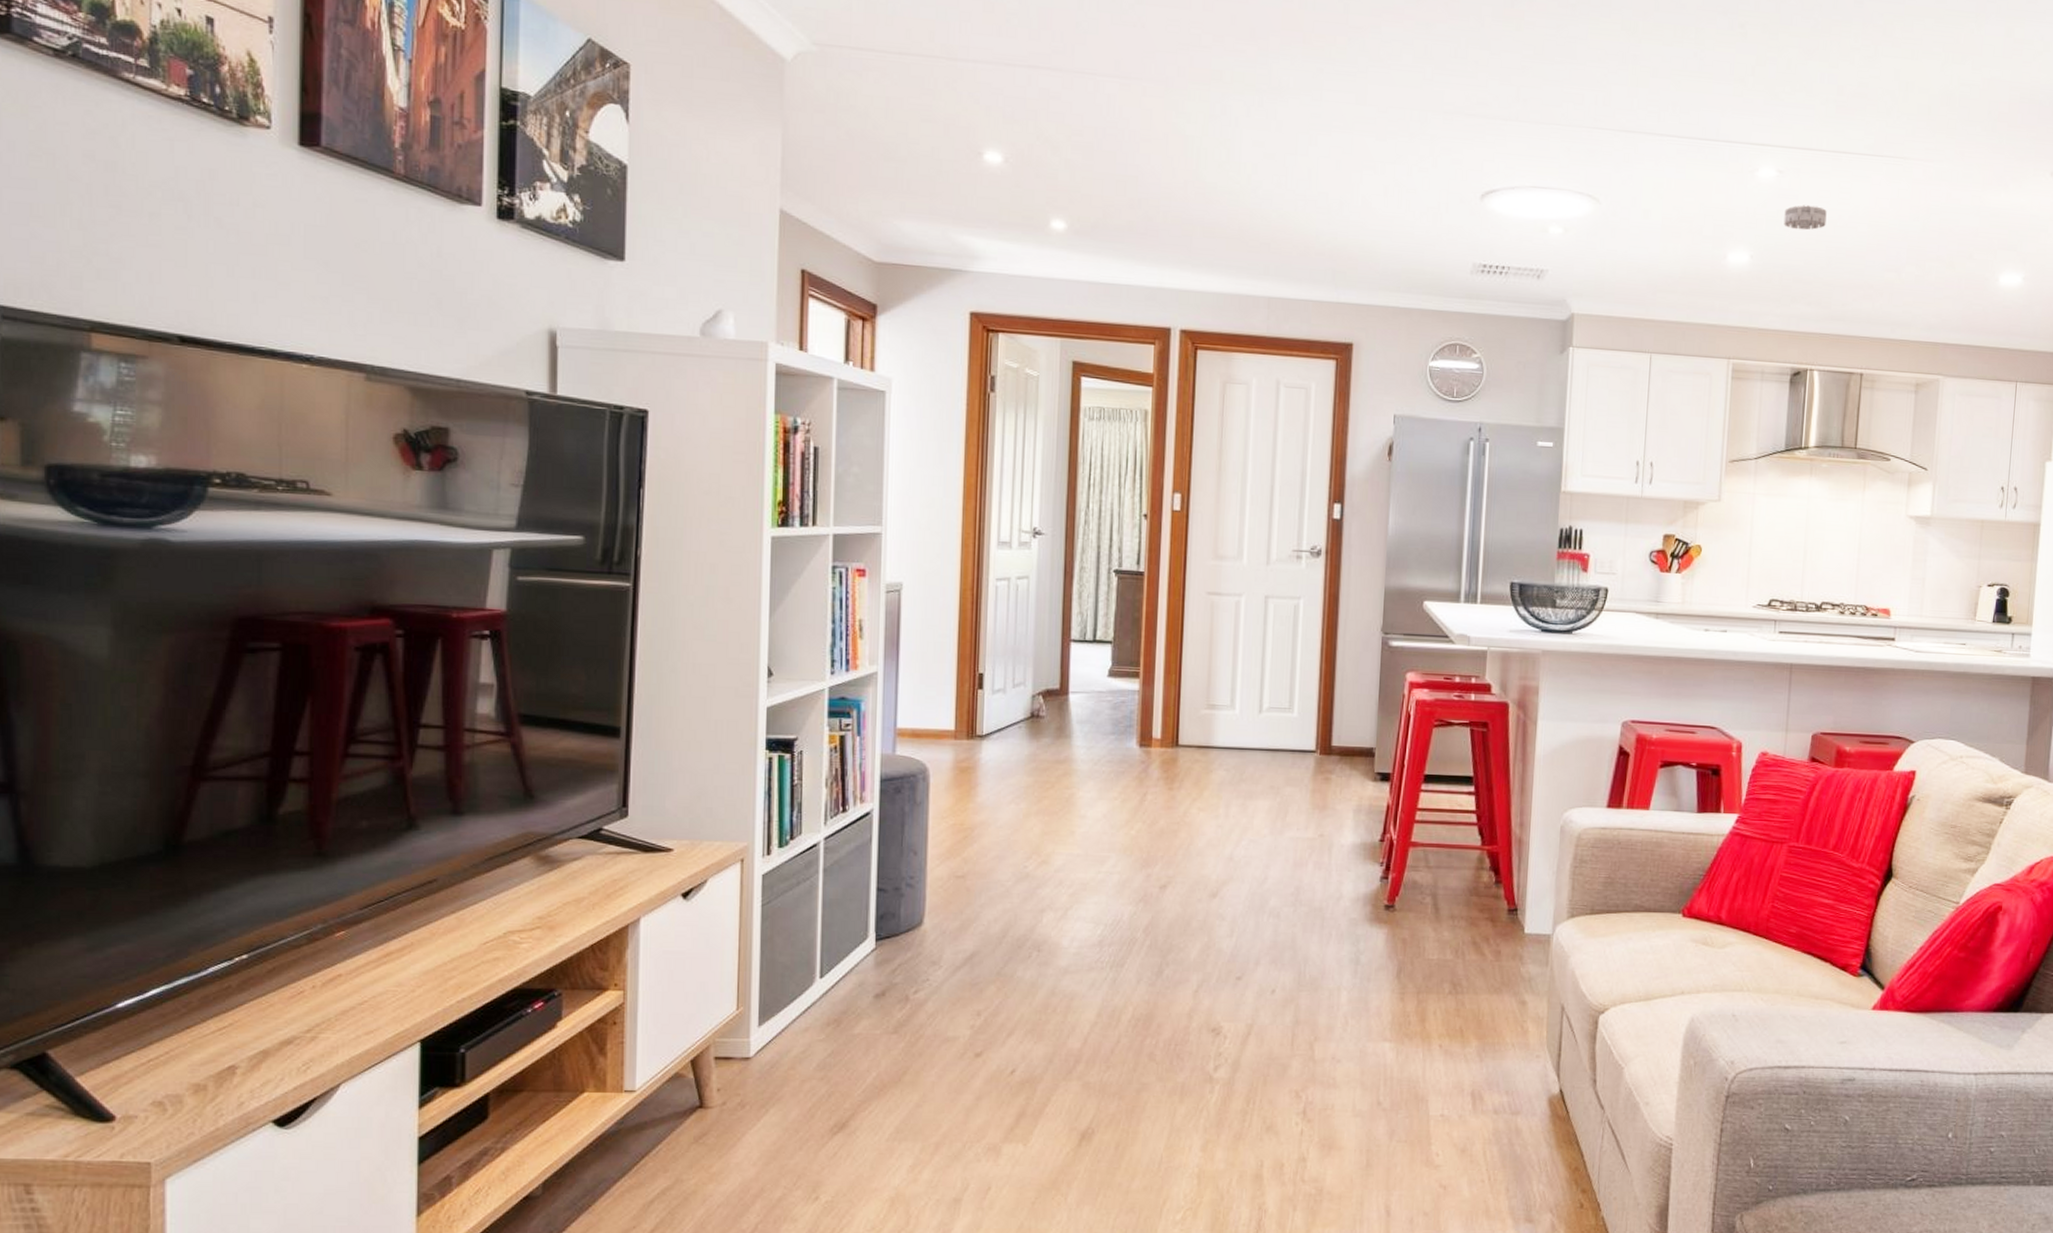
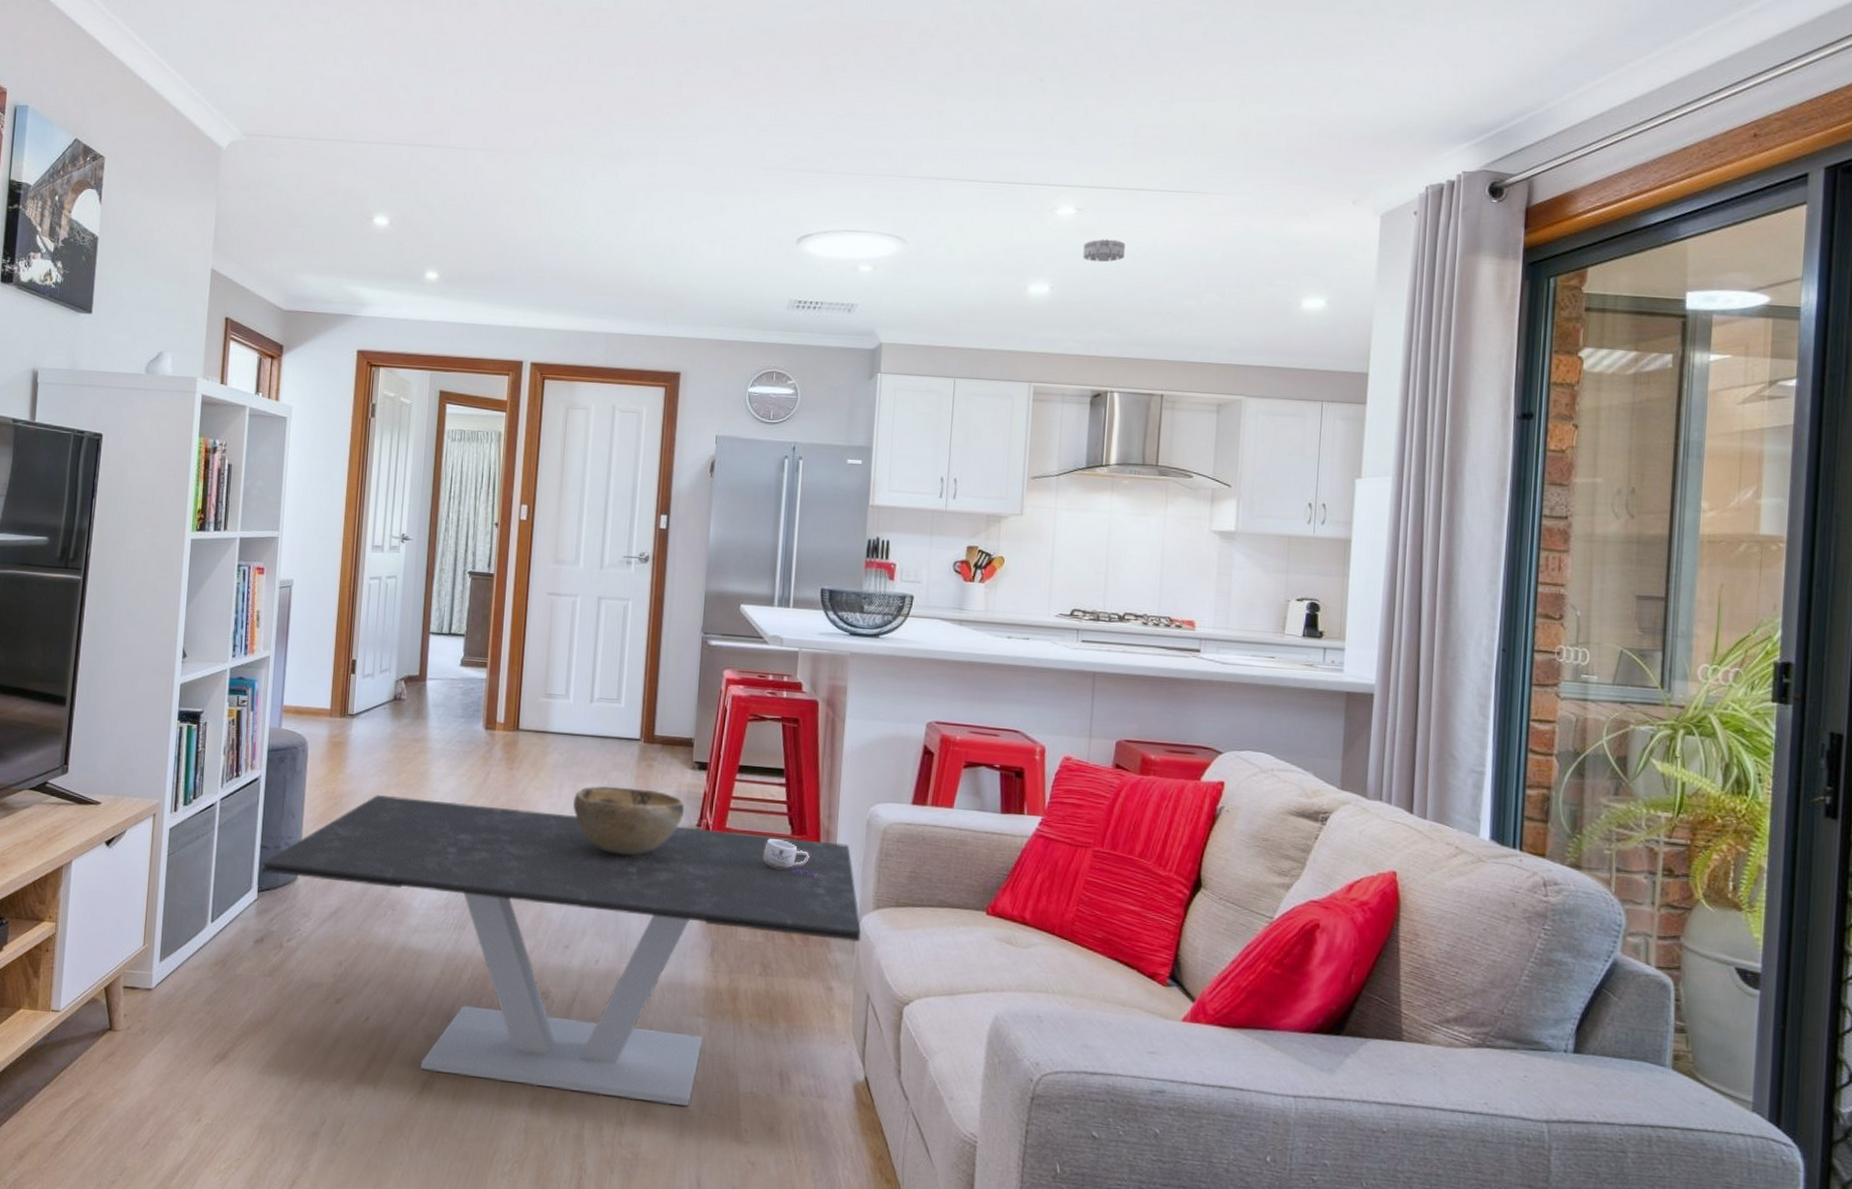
coffee table: none [879,824,1556,1136] -> present [261,795,862,1107]
decorative bowl: none [1241,803,1365,876] -> present [572,786,684,855]
mug: none [1452,851,1509,889] -> present [764,839,817,877]

